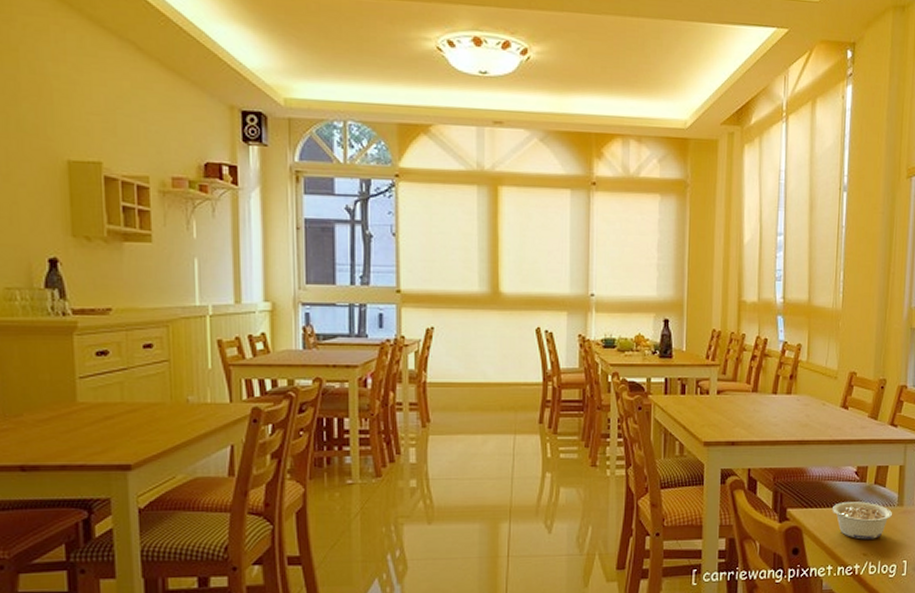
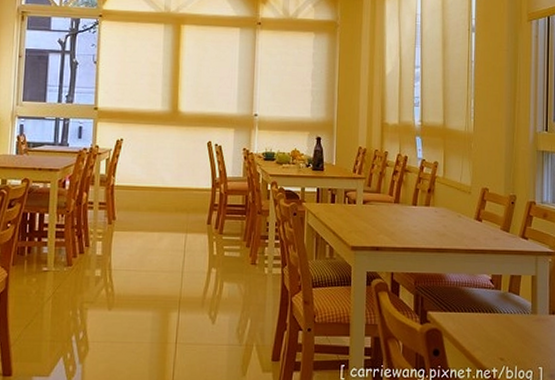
legume: present [831,502,893,540] -> none [469,308,527,345]

